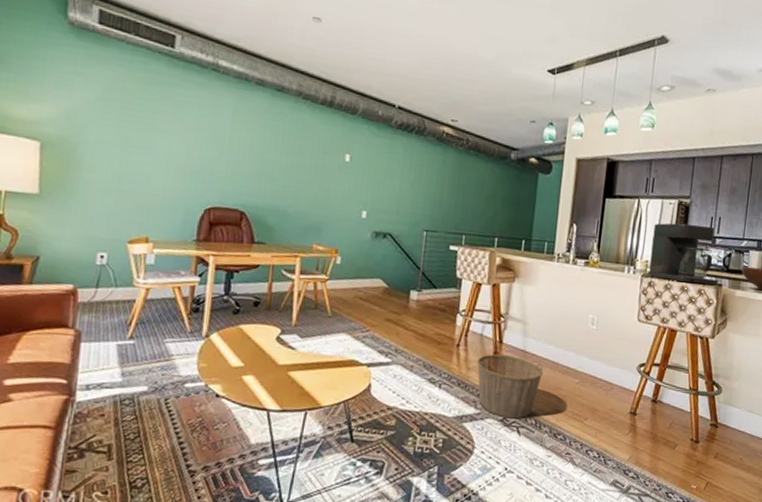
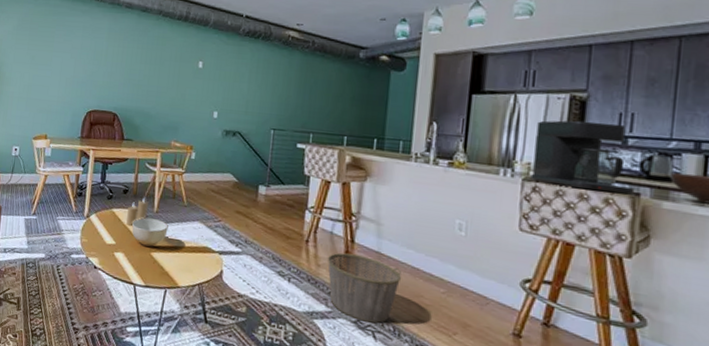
candle: none [257,309,286,344] -> present [125,197,149,227]
bowl: none [264,333,309,365] -> present [132,217,169,247]

